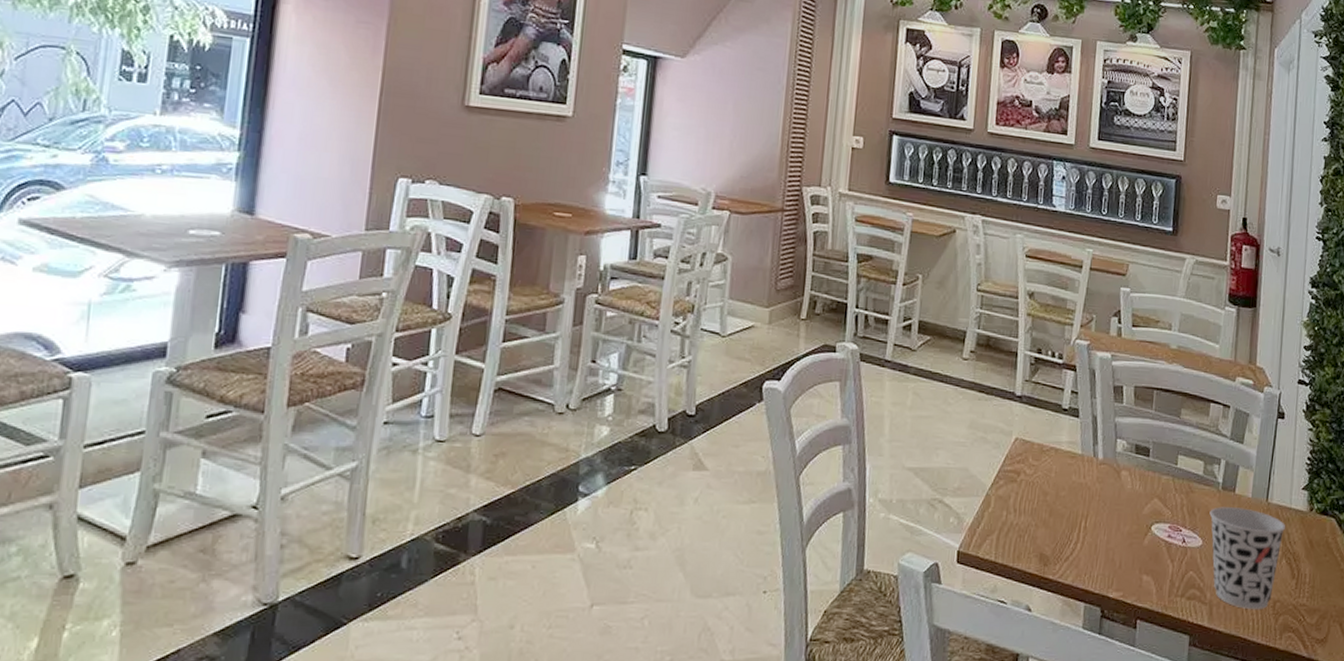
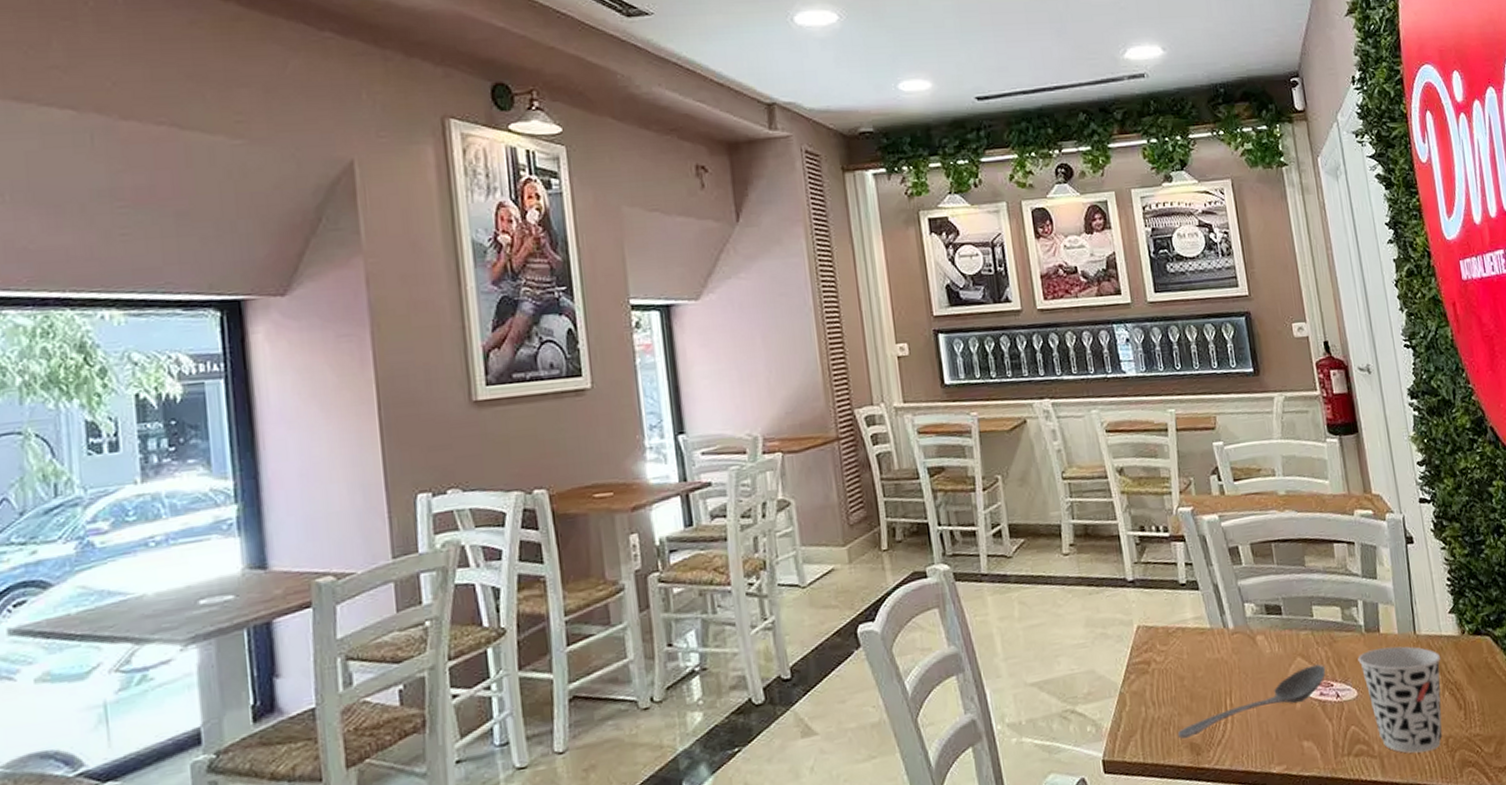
stirrer: none [1030,508,1178,549] -> present [1177,664,1326,739]

